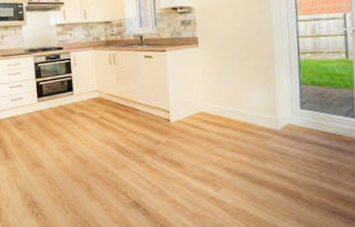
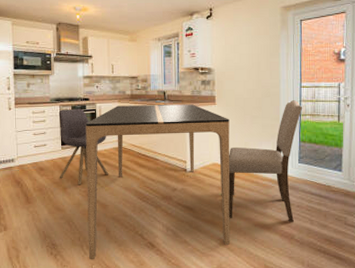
chair: none [33,58,87,140] -> present [58,108,109,185]
dining table: none [60,47,224,220] -> present [85,104,230,260]
chair: none [217,36,302,179] -> present [228,100,303,222]

